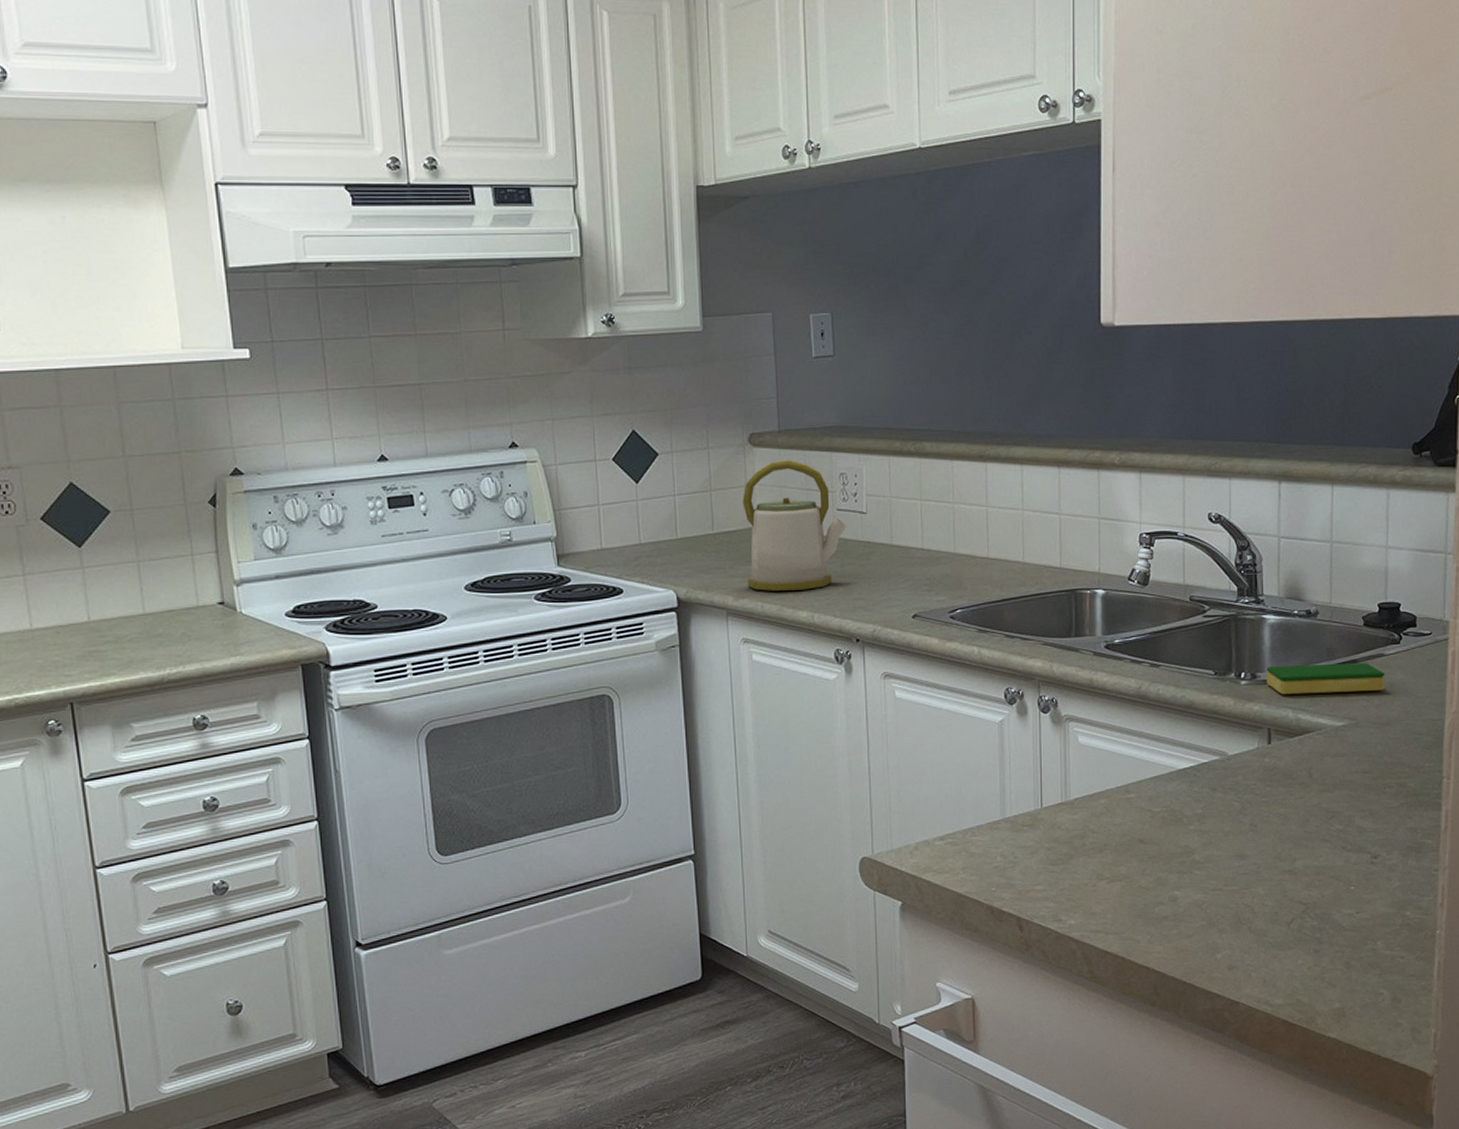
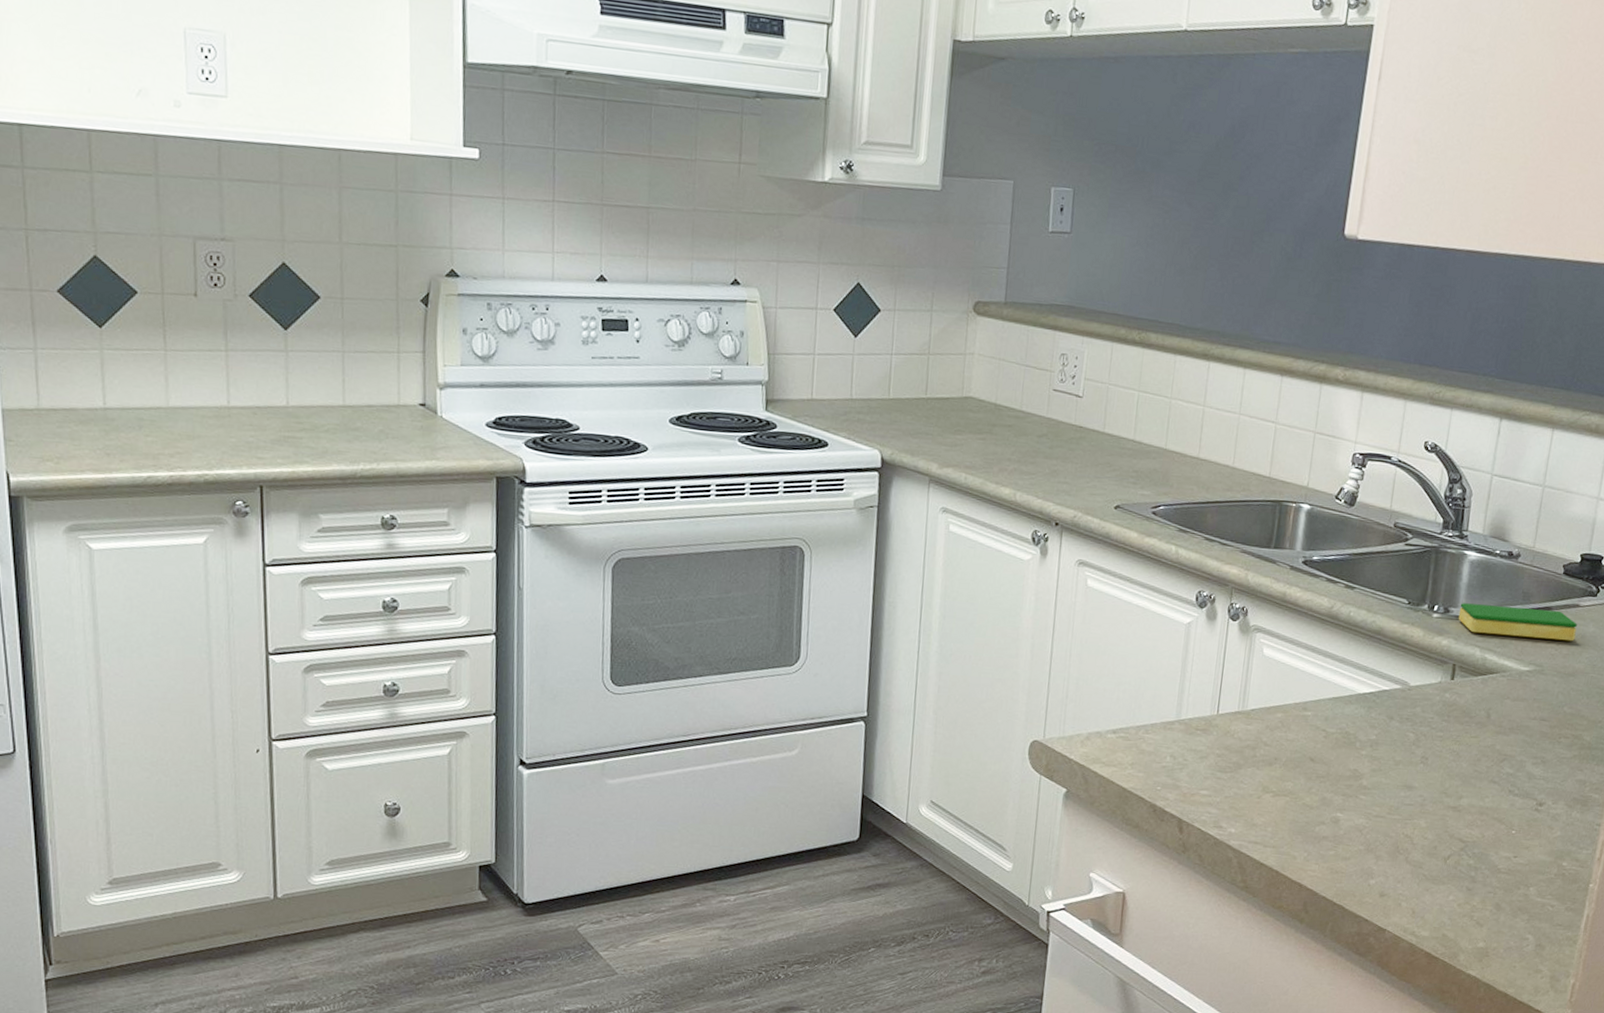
kettle: present [742,459,847,591] -> none [953,332,1061,467]

